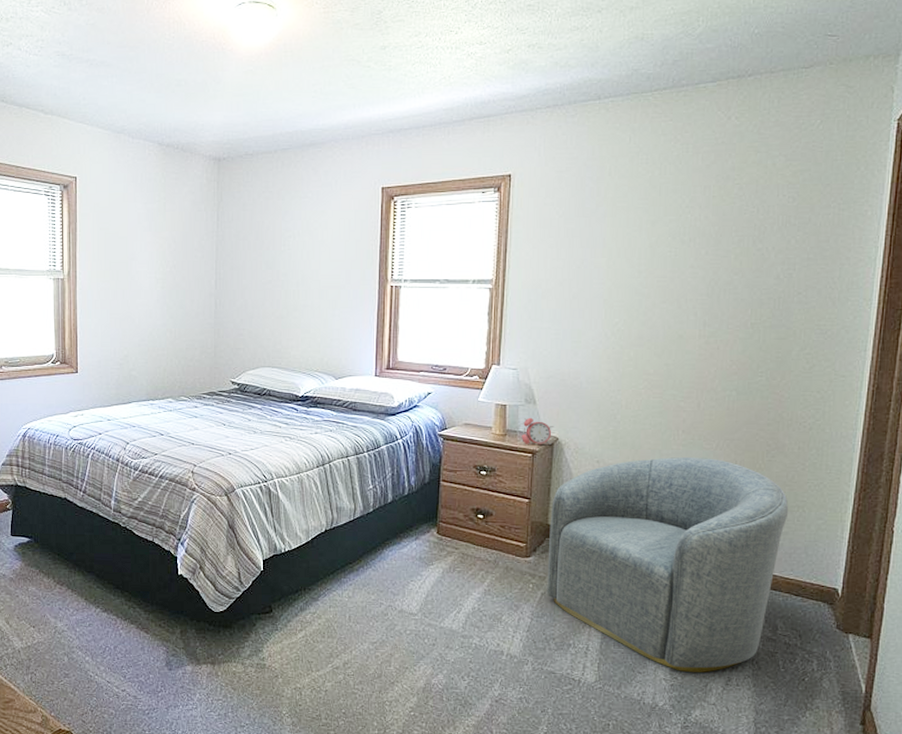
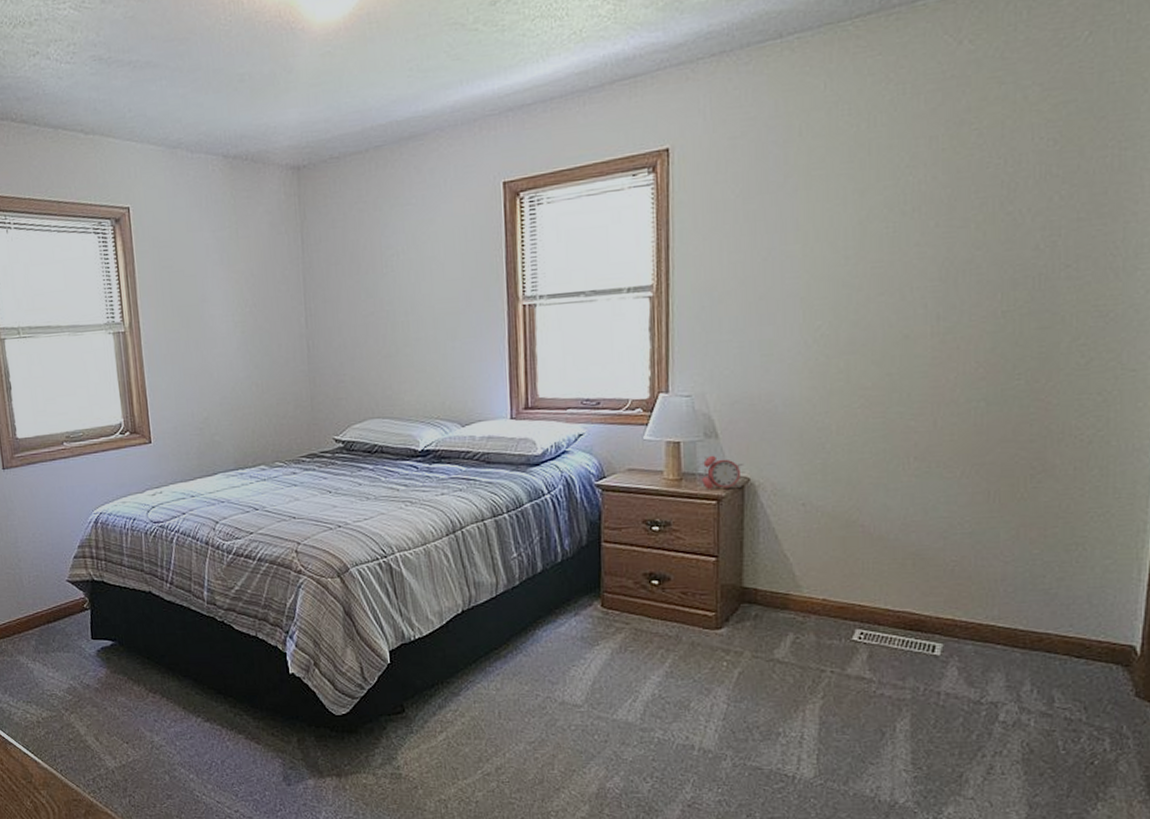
armchair: present [547,456,789,673] -> none [744,489,1064,761]

